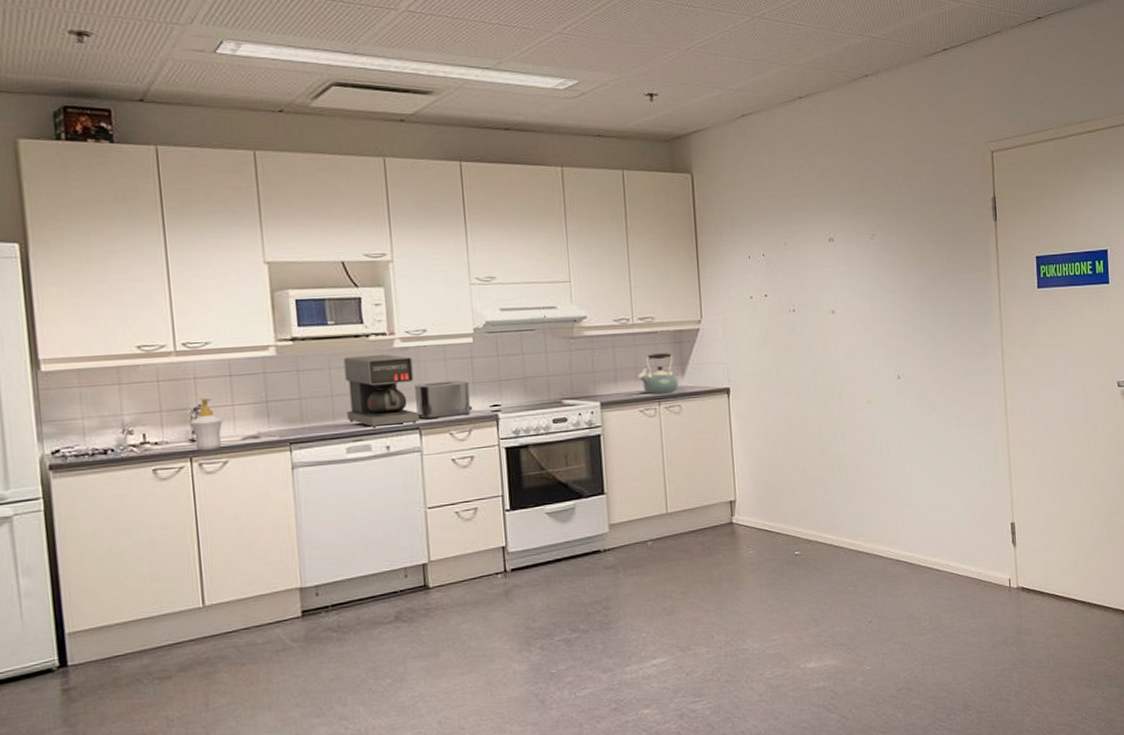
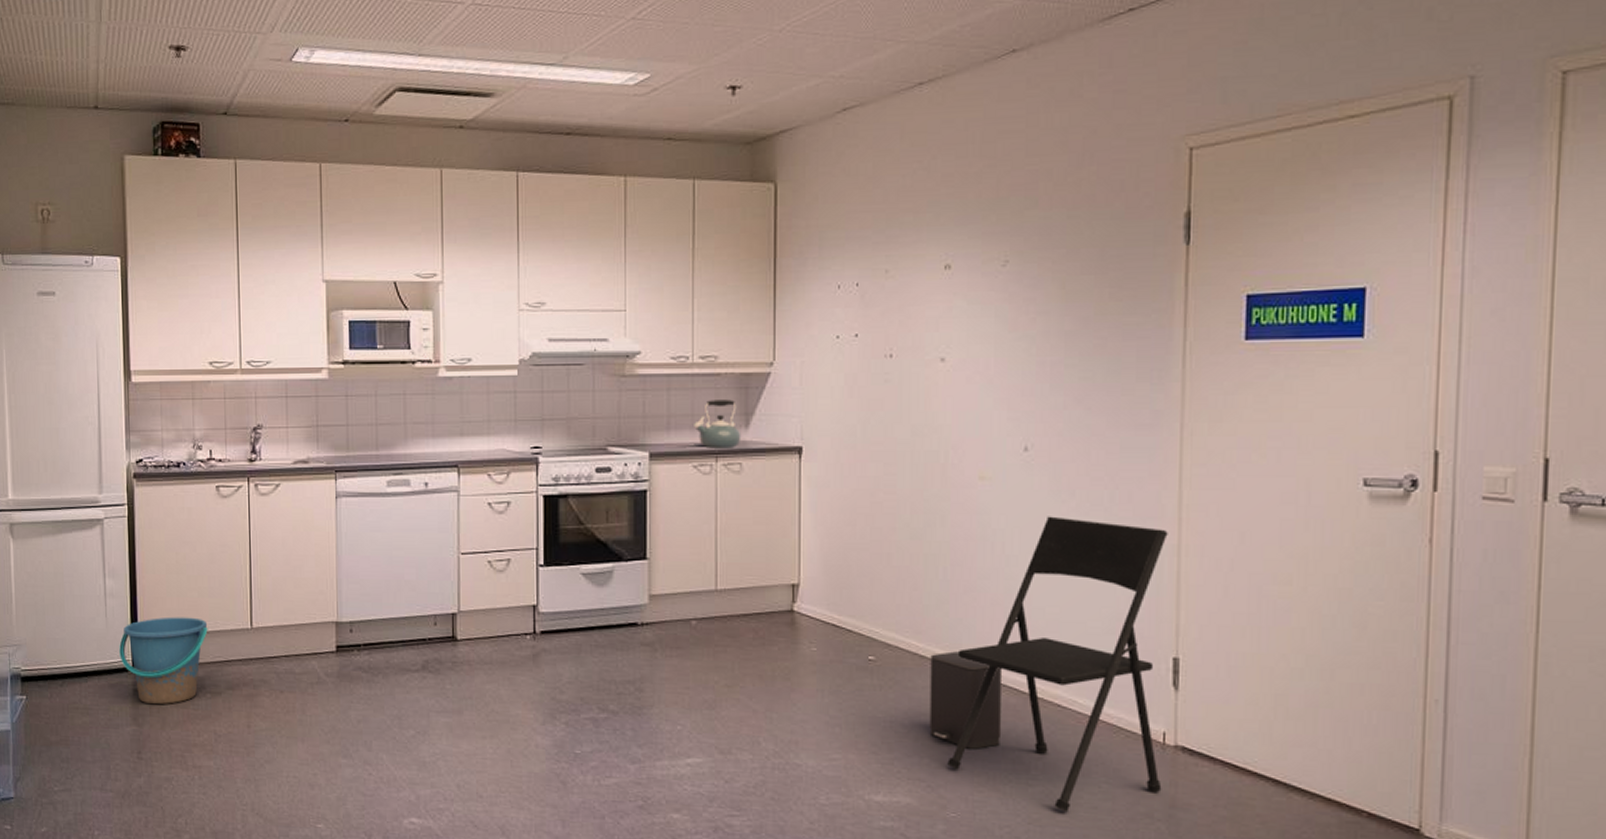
bucket: none [41,604,152,702] -> present [119,617,208,705]
soap bottle: present [190,398,223,451] -> none [249,418,278,472]
coffee maker: present [343,354,419,429] -> none [389,384,458,463]
toaster: present [414,380,473,420] -> none [455,417,512,457]
pedal bin: none [842,539,898,614] -> present [929,651,1003,749]
folding chair: none [861,426,1011,651] -> present [947,516,1168,813]

